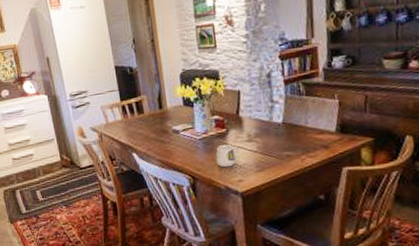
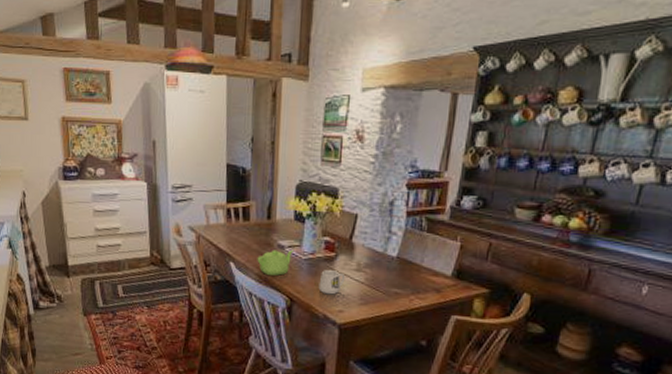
teapot: none [156,132,189,160] -> present [257,249,295,276]

